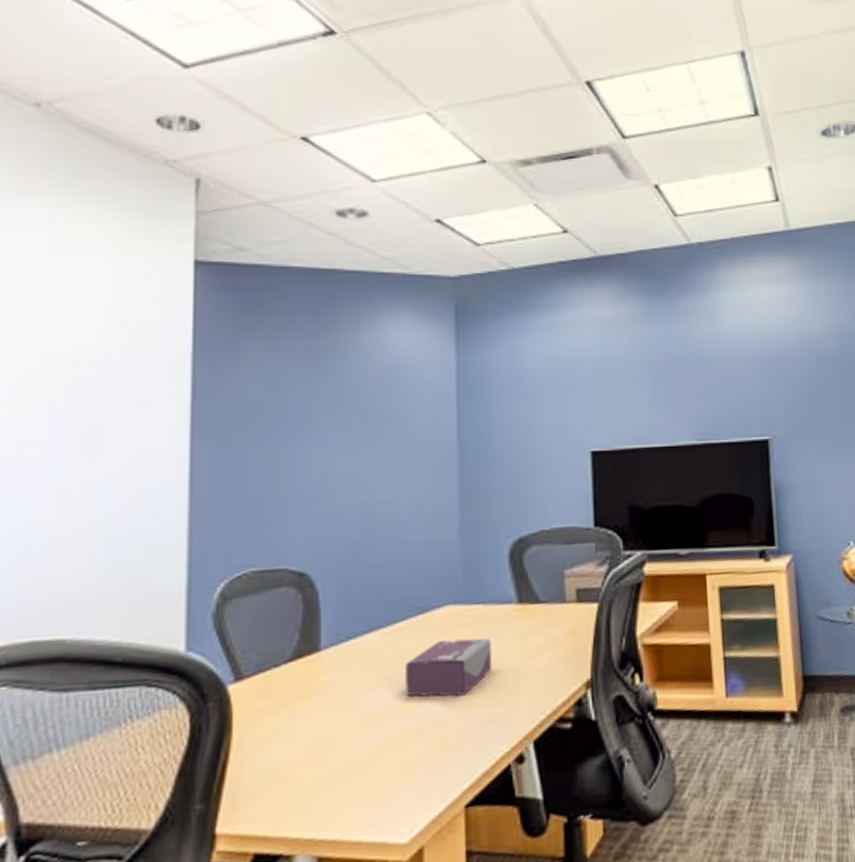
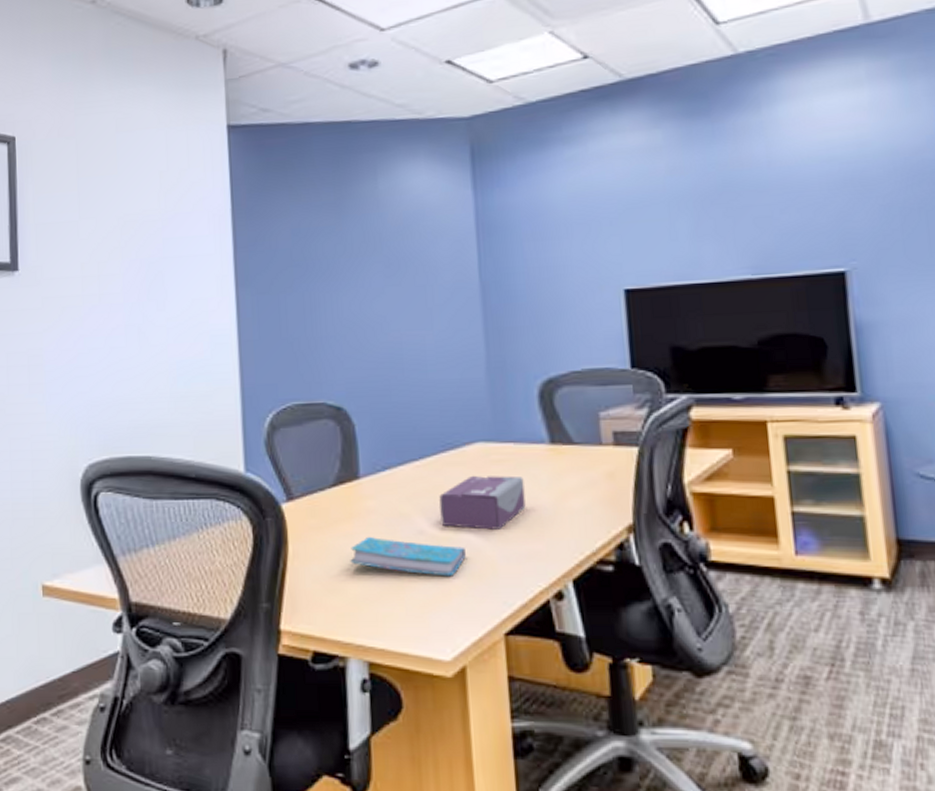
cover: none [304,714,429,751] -> present [350,536,466,577]

